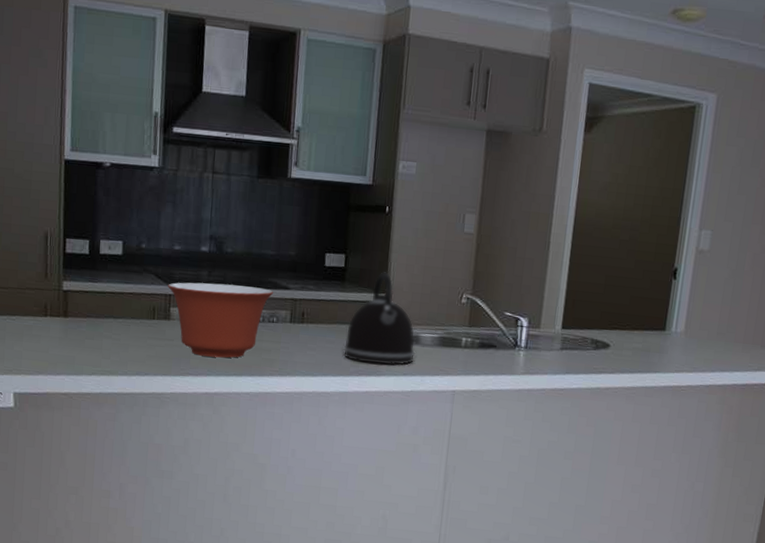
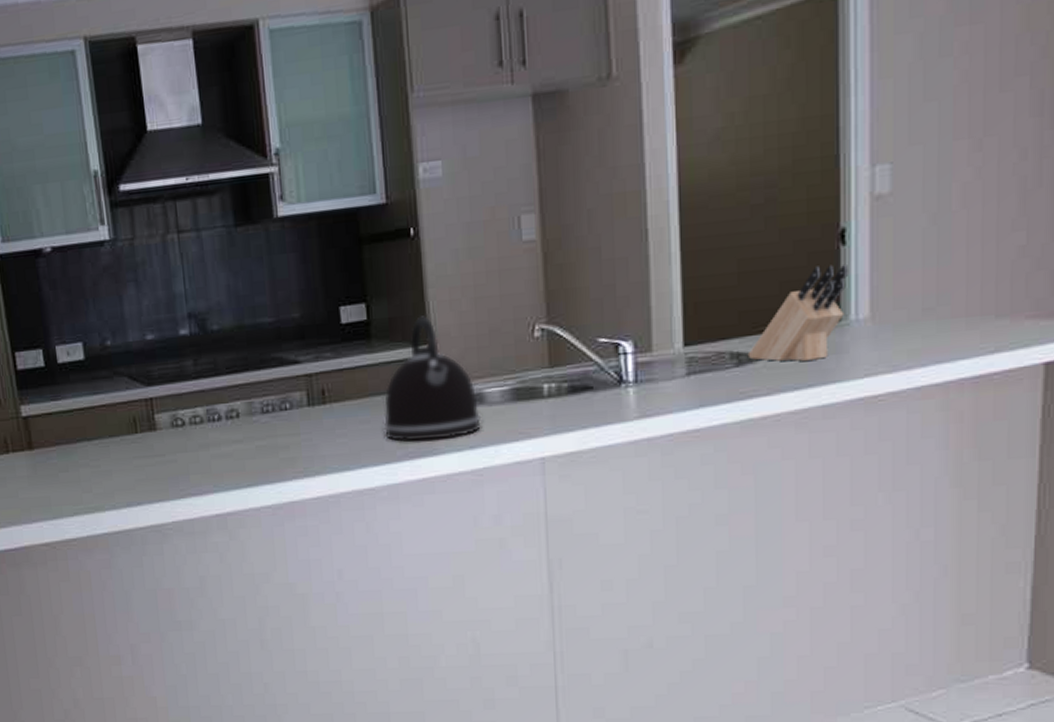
mixing bowl: present [168,282,274,358] -> none [146,367,281,469]
knife block: none [602,290,675,355] -> present [747,265,848,361]

